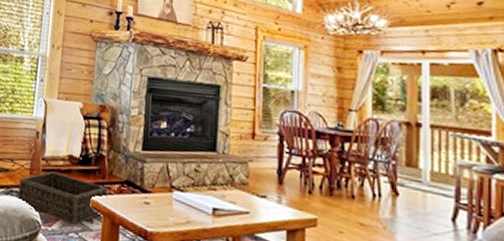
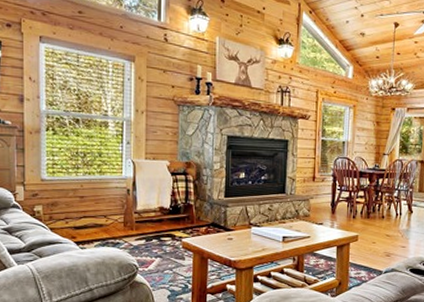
basket: present [17,171,108,226] -> none [113,222,197,264]

